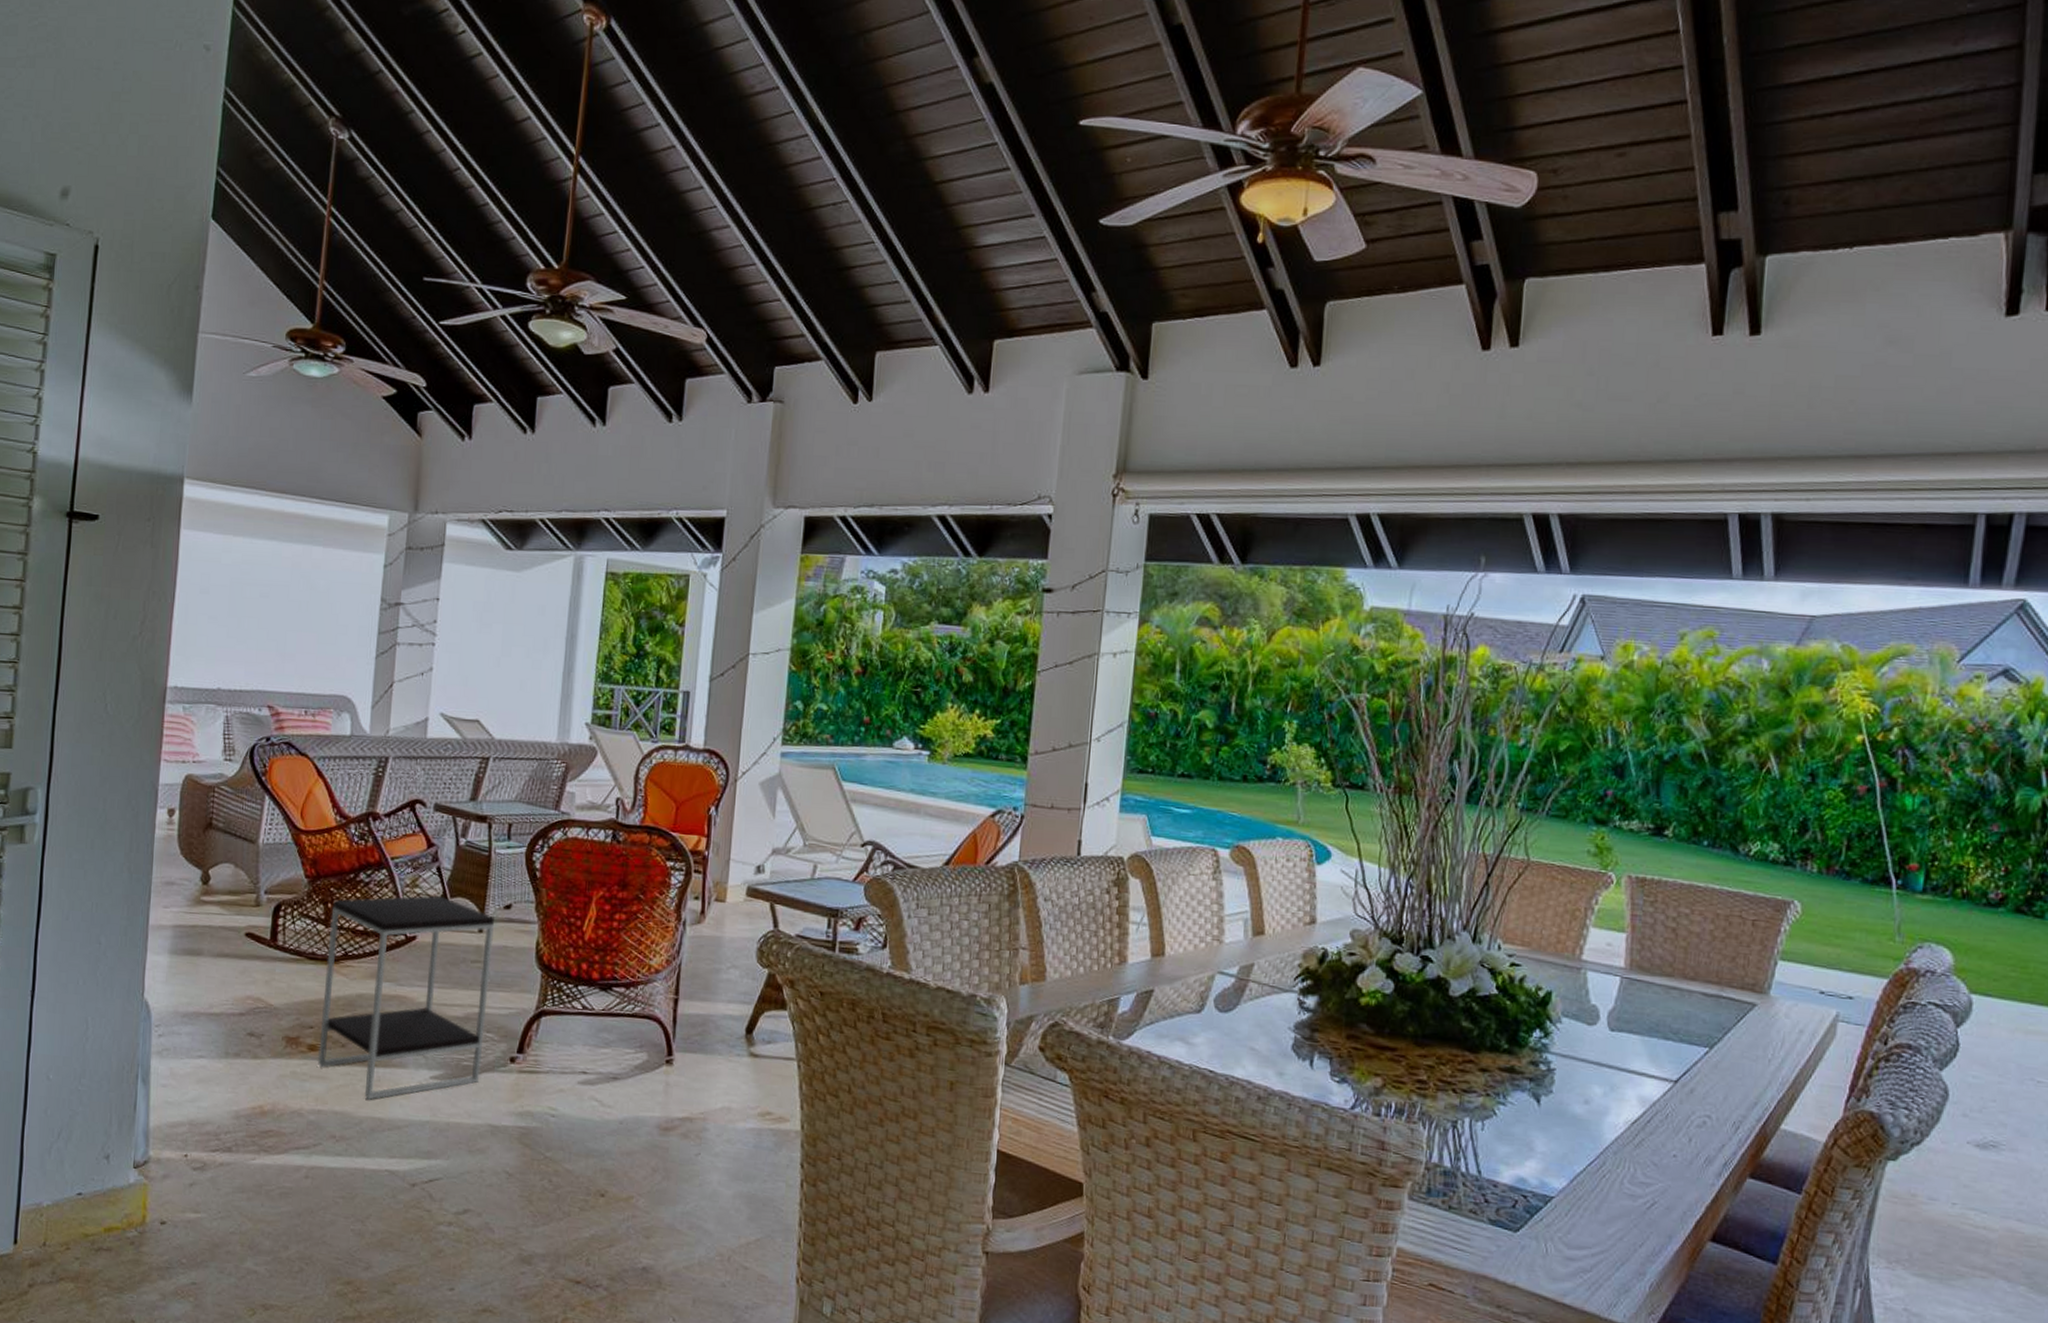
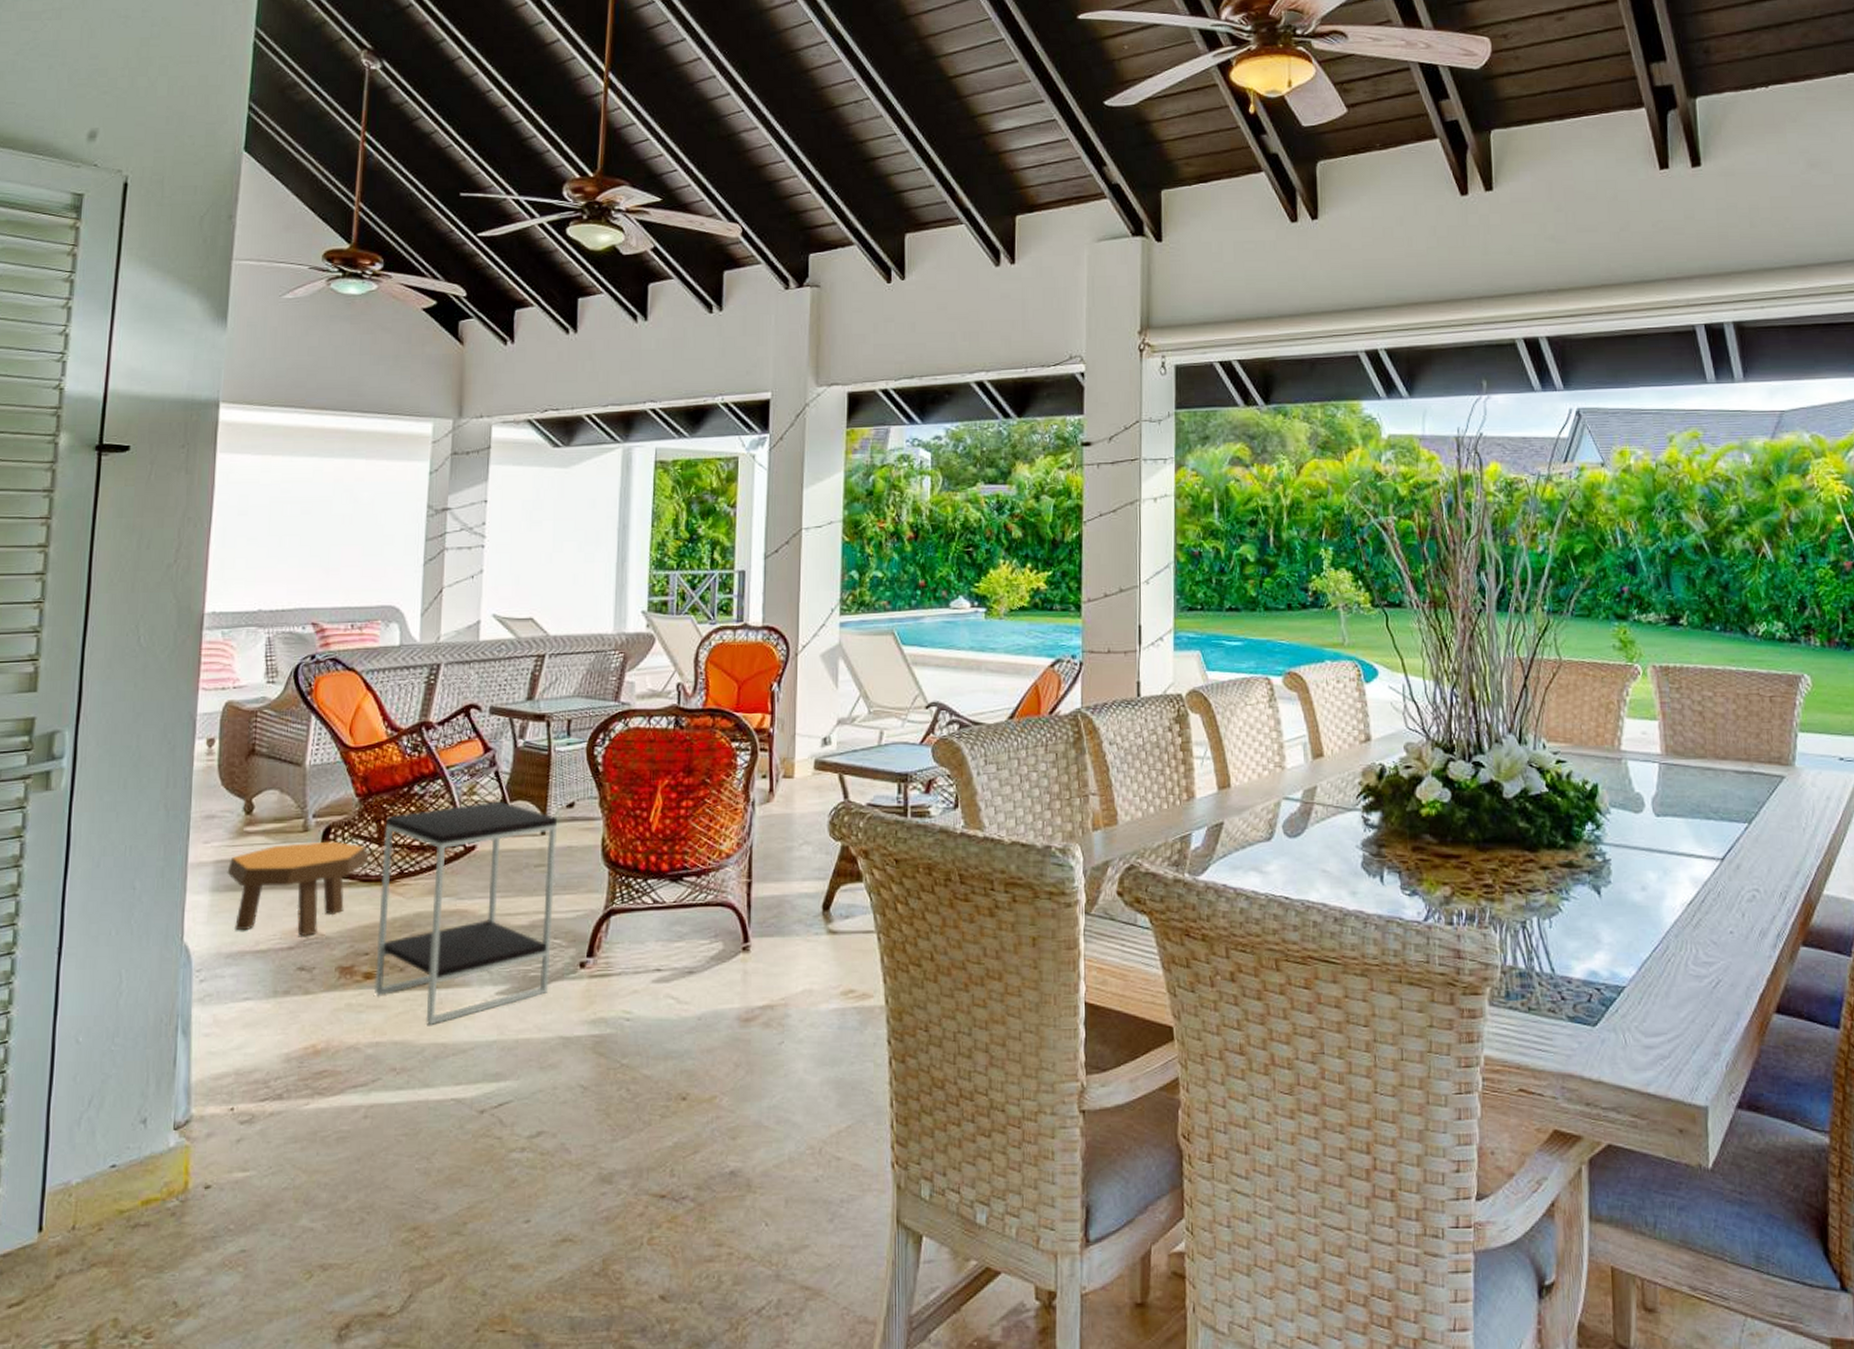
footstool: none [184,916,316,1005] -> present [227,841,369,936]

